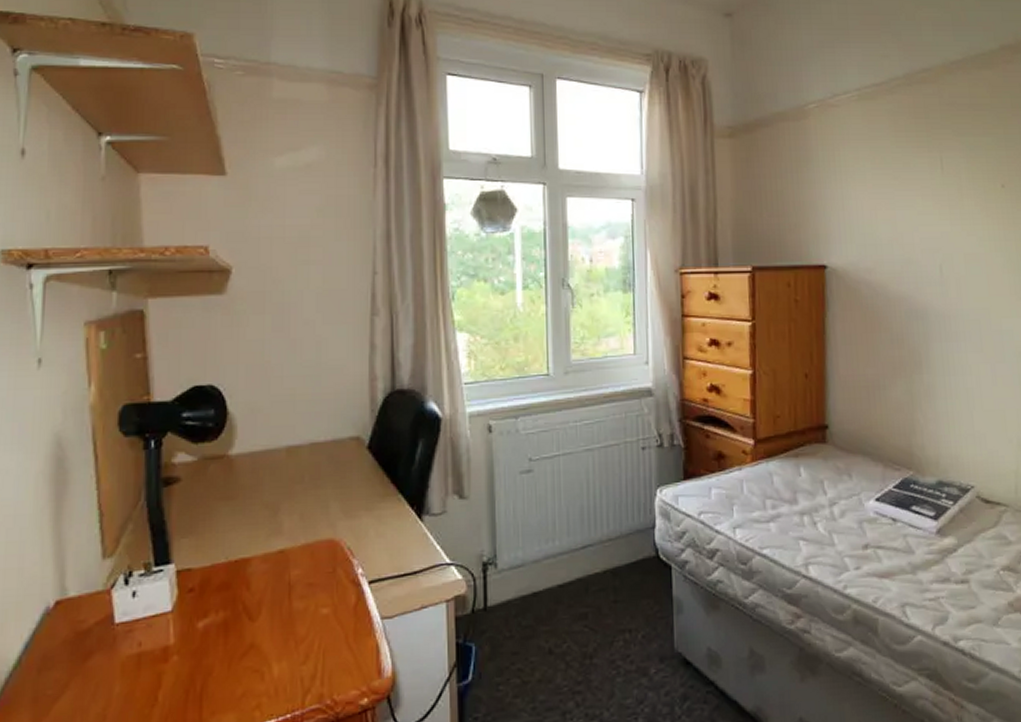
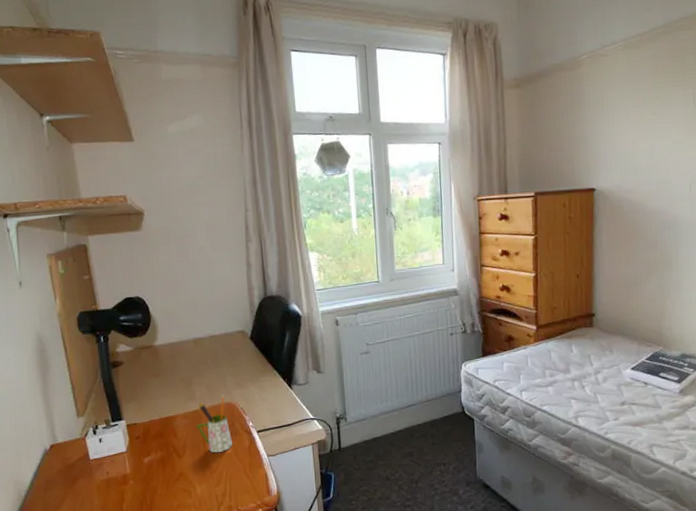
pen holder: none [279,527,333,613] -> present [195,394,233,452]

